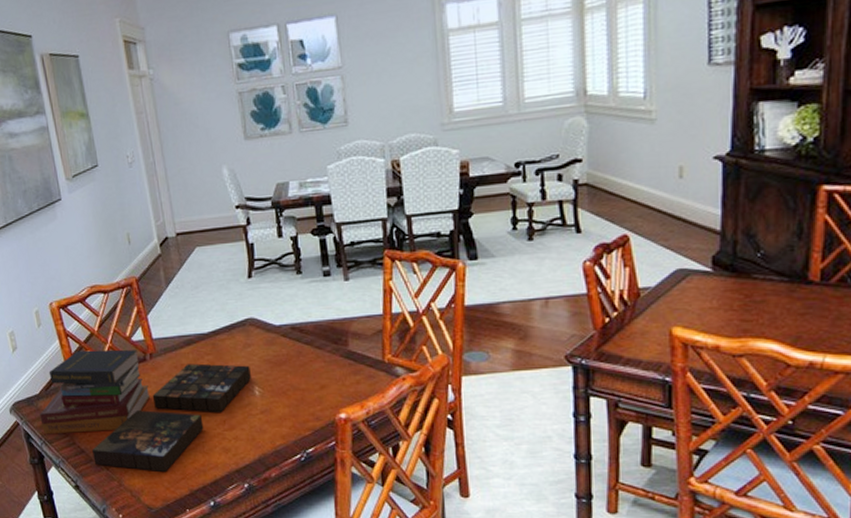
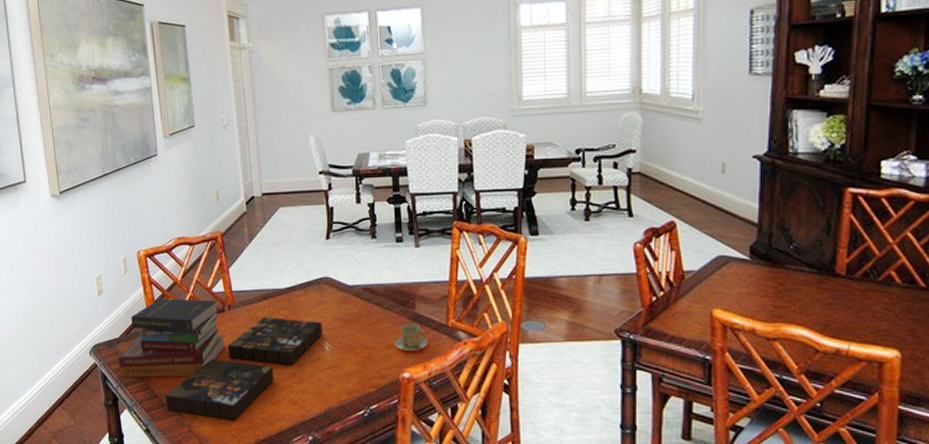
cup and saucer: none [328,362,365,390] -> present [395,324,428,351]

